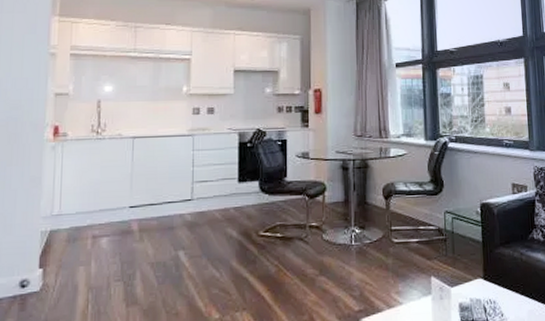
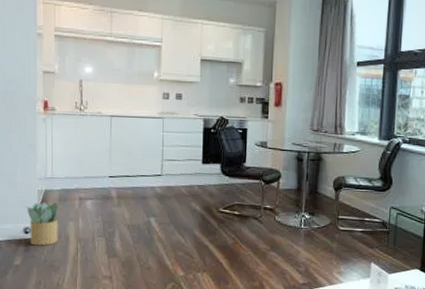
potted plant: none [24,244,65,302] -> present [26,202,58,246]

